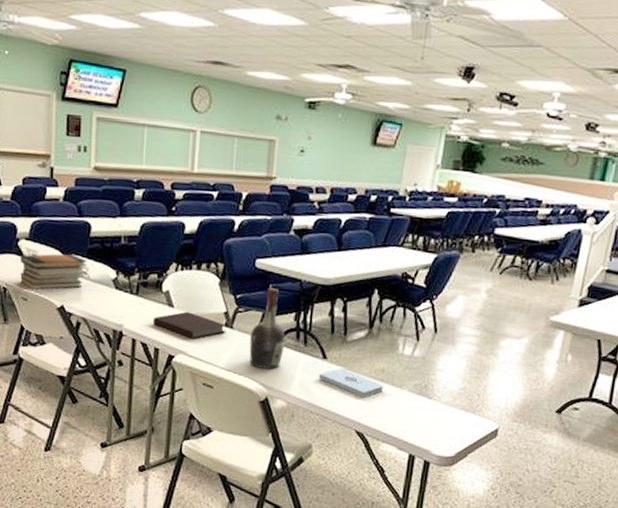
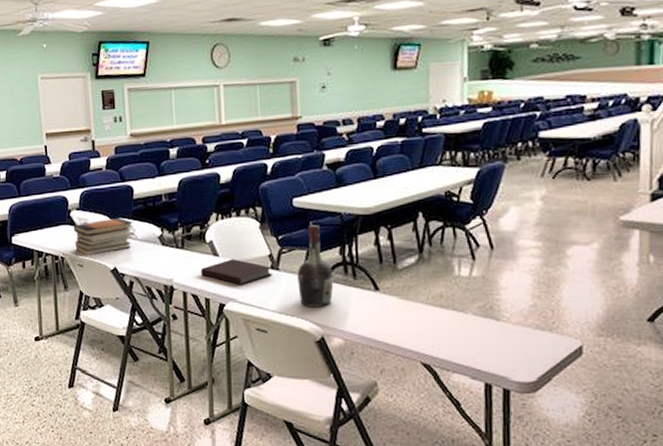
notepad: present [319,368,384,397] -> none [373,298,444,326]

